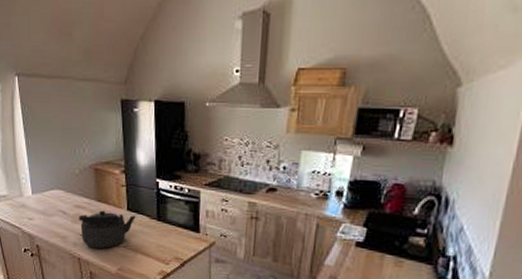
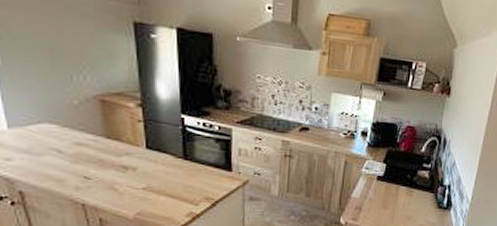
kettle: present [78,210,136,249] -> none [80,148,158,193]

